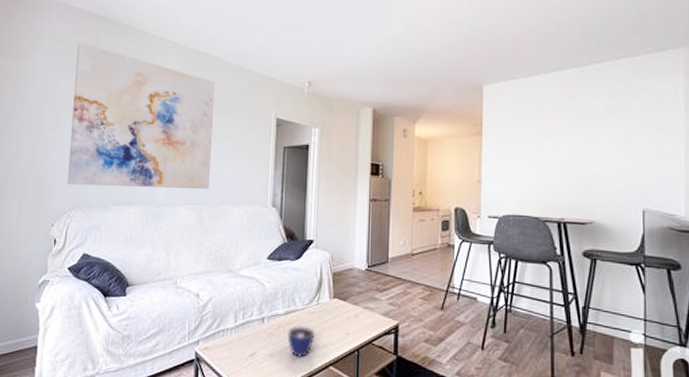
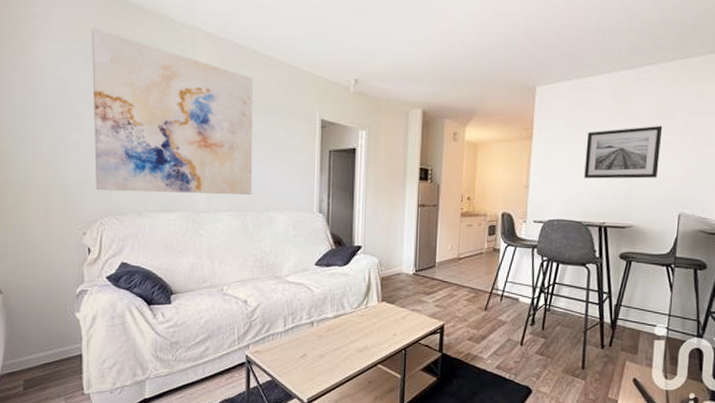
cup: present [287,325,316,357] -> none [337,327,365,357]
wall art: none [537,120,616,174] -> present [584,125,663,179]

